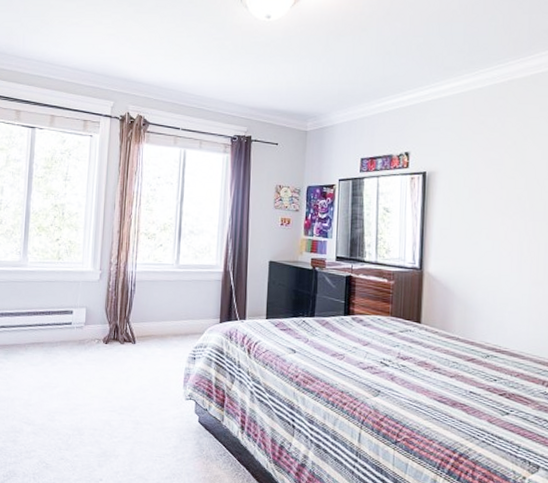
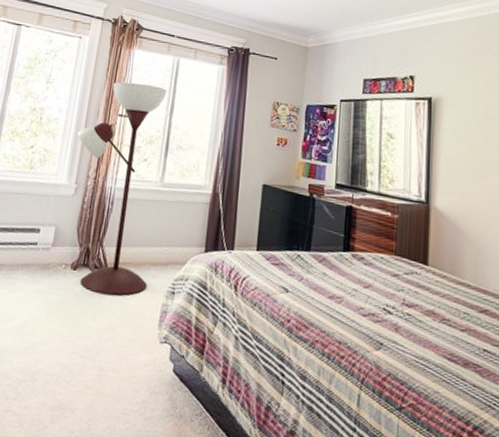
floor lamp: none [97,175,176,363] -> present [77,82,167,296]

